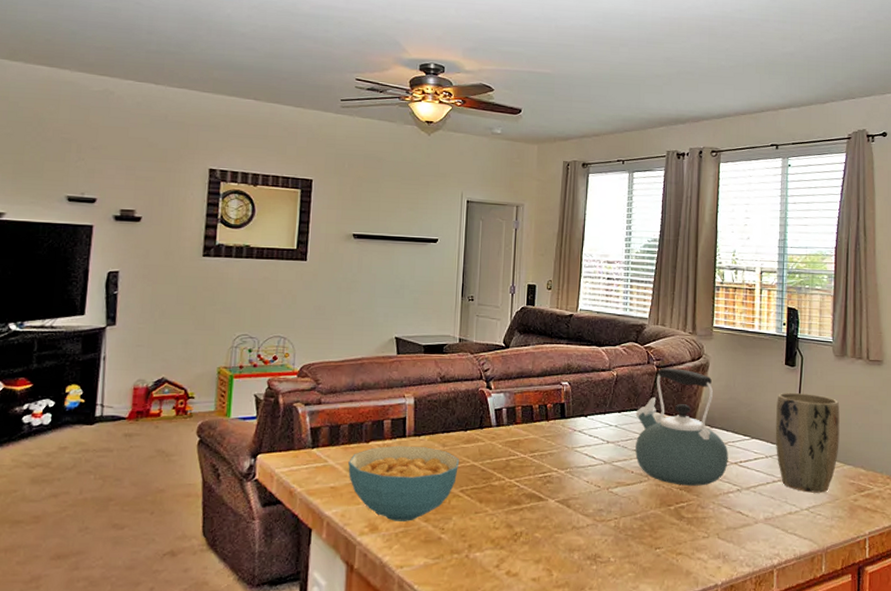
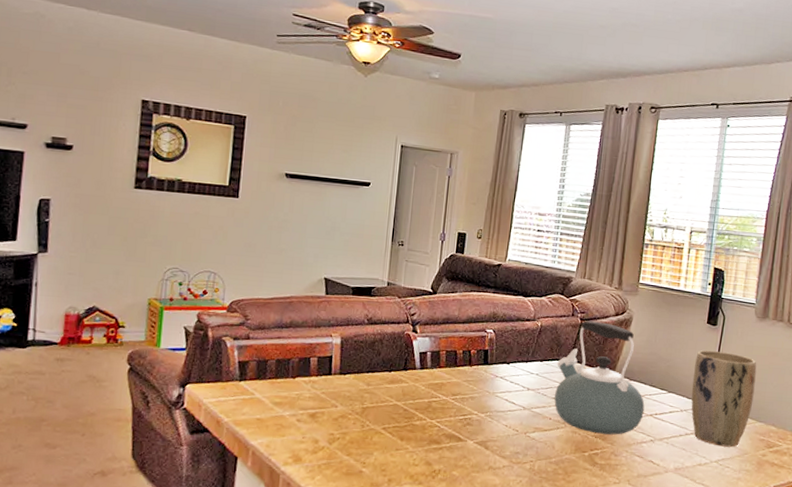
cereal bowl: present [348,445,460,521] -> none [274,382,383,455]

